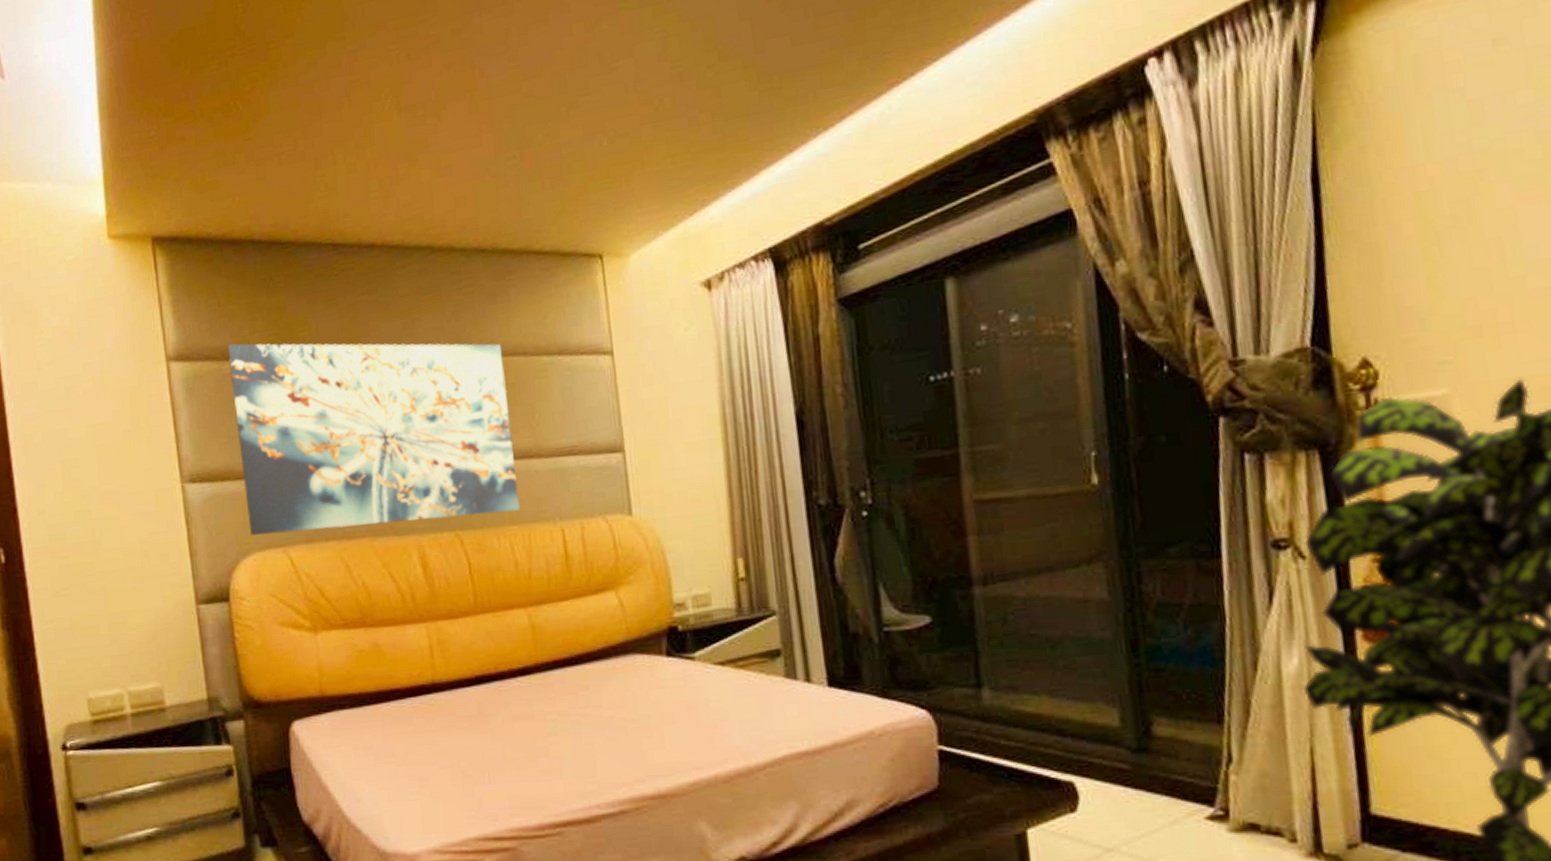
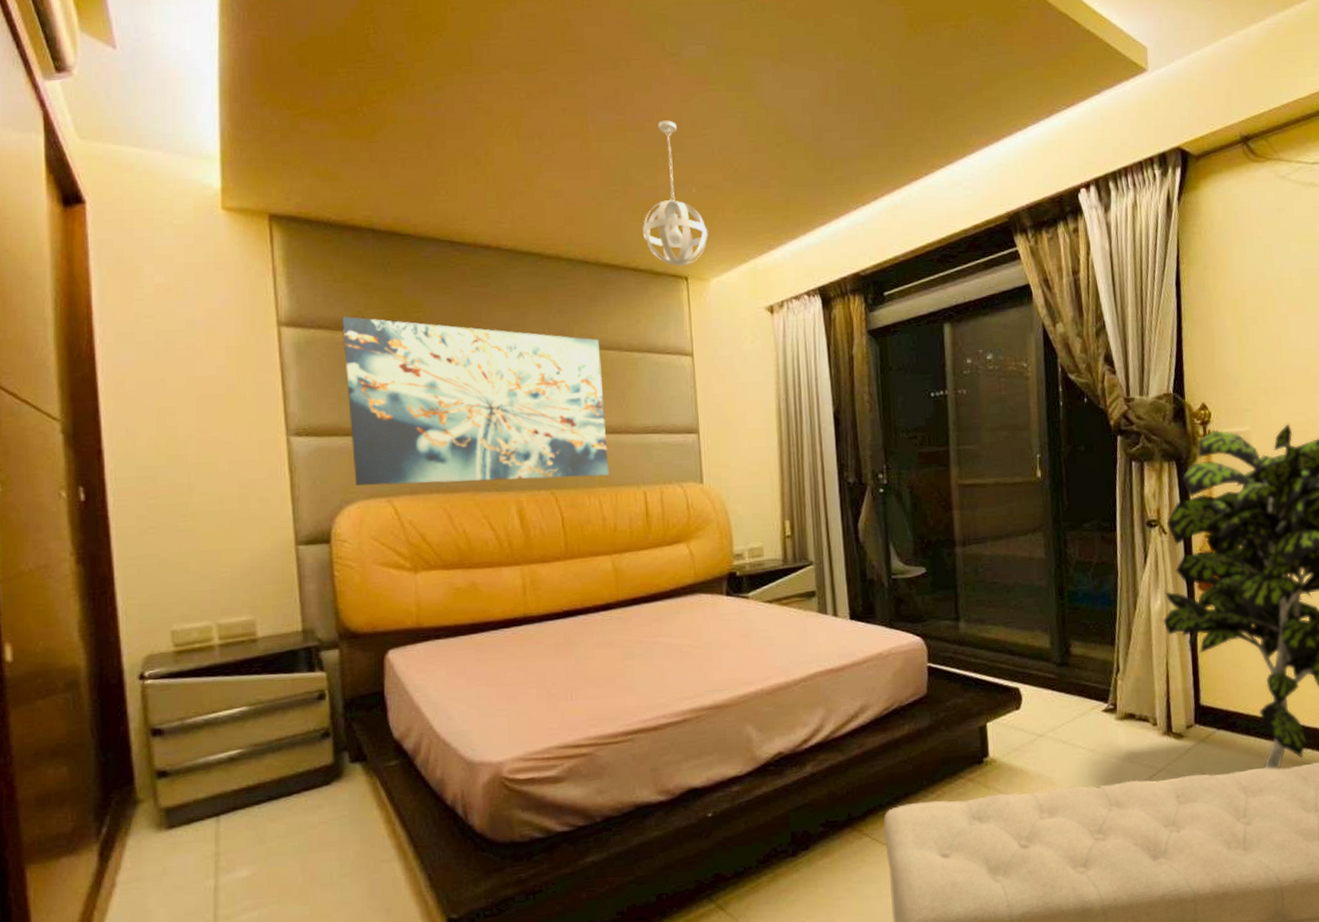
pendant light: none [545,57,626,243] -> present [642,120,709,266]

